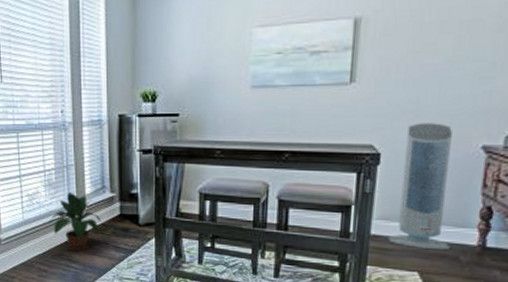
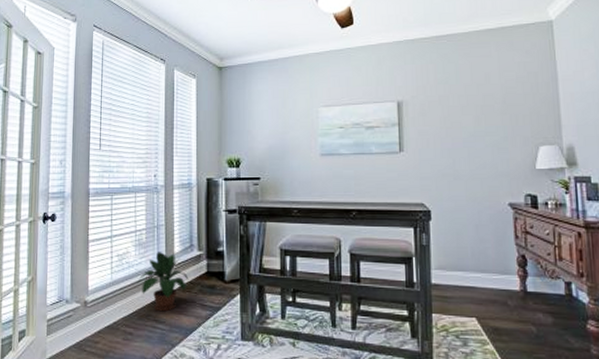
air purifier: present [387,123,452,250] -> none [446,184,498,296]

